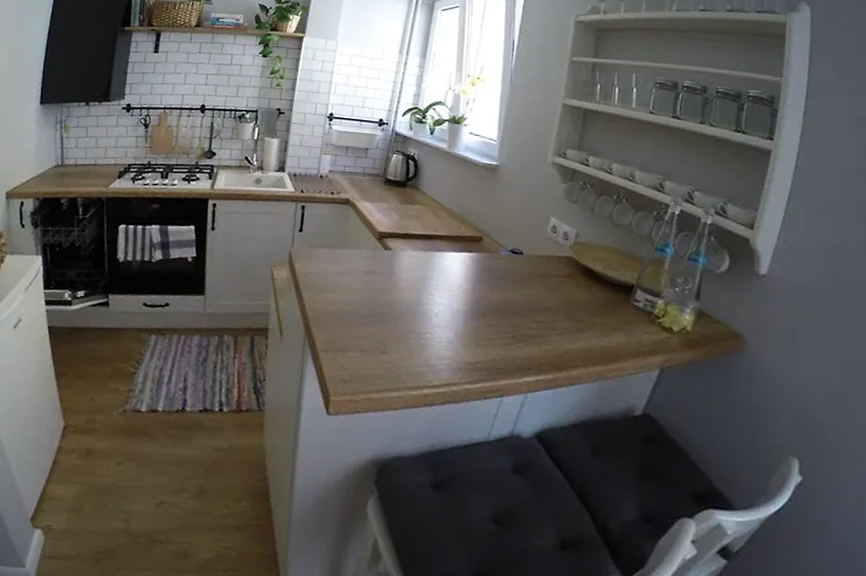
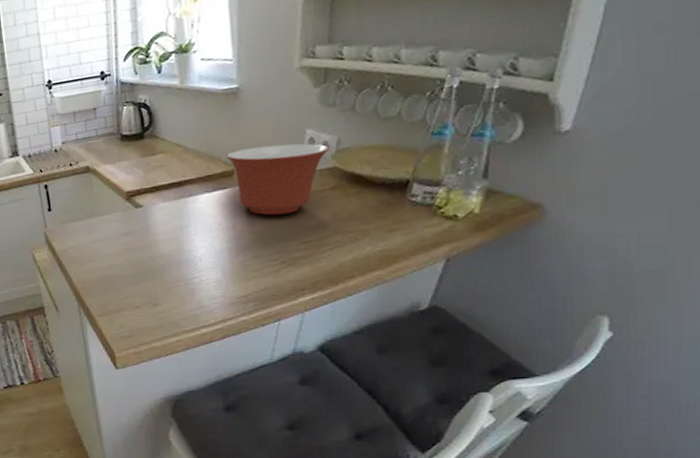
mixing bowl: none [478,219,568,291] -> present [227,143,329,216]

